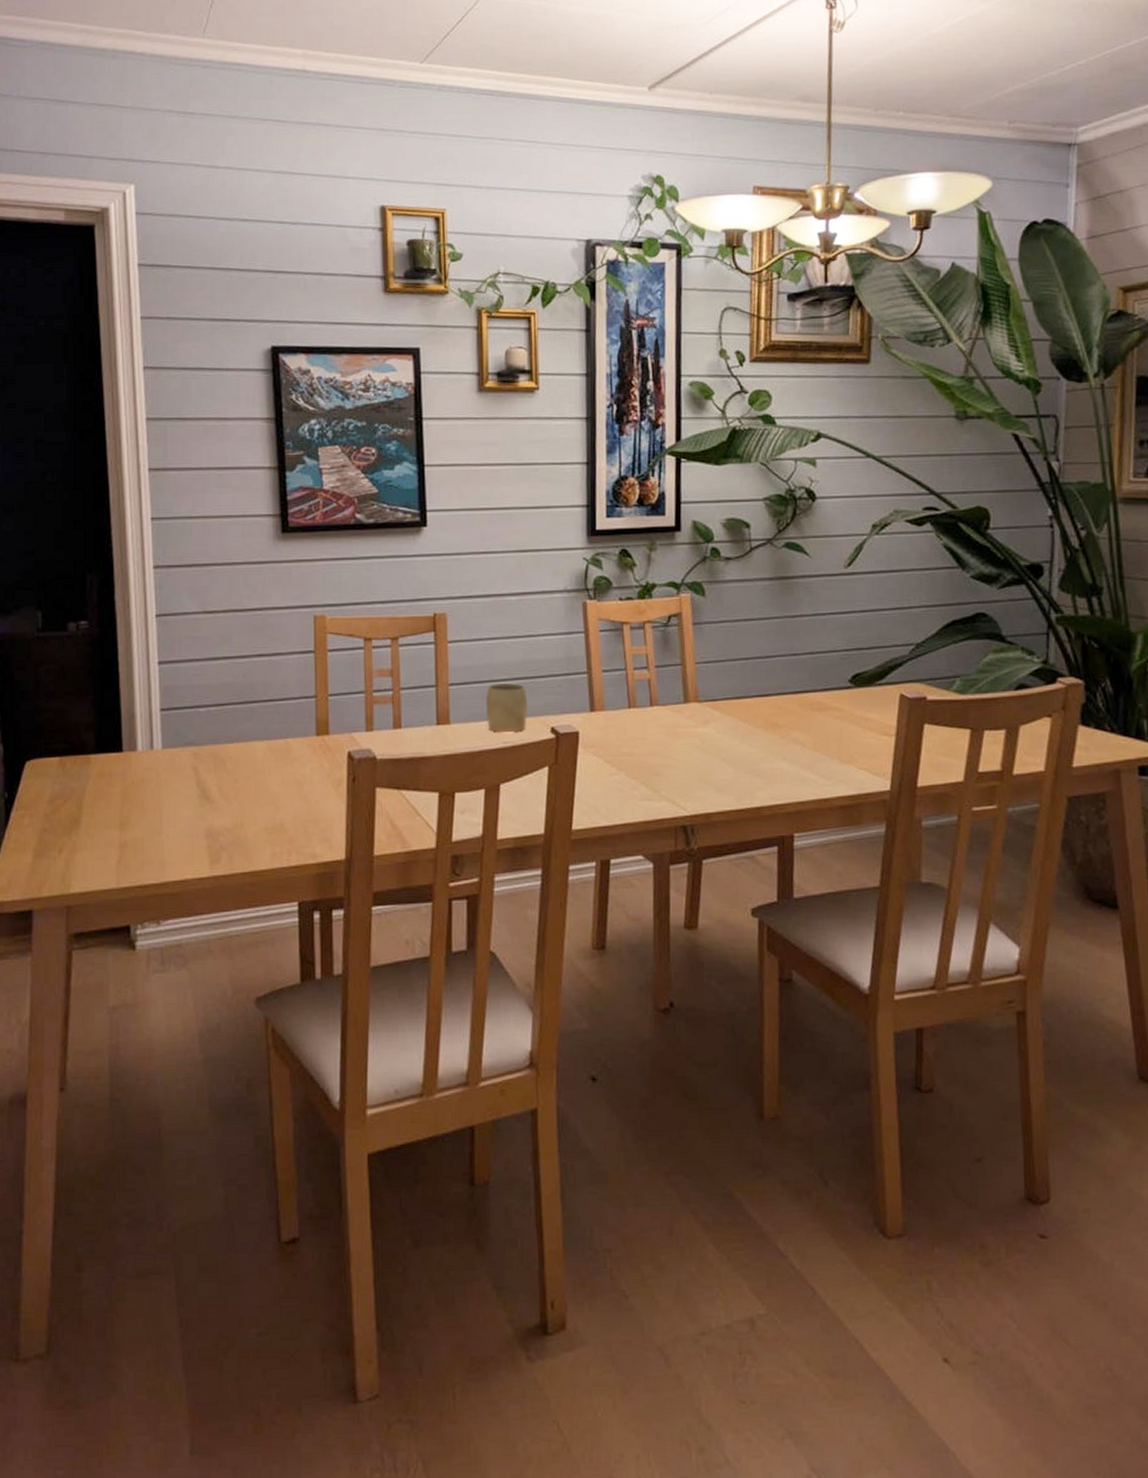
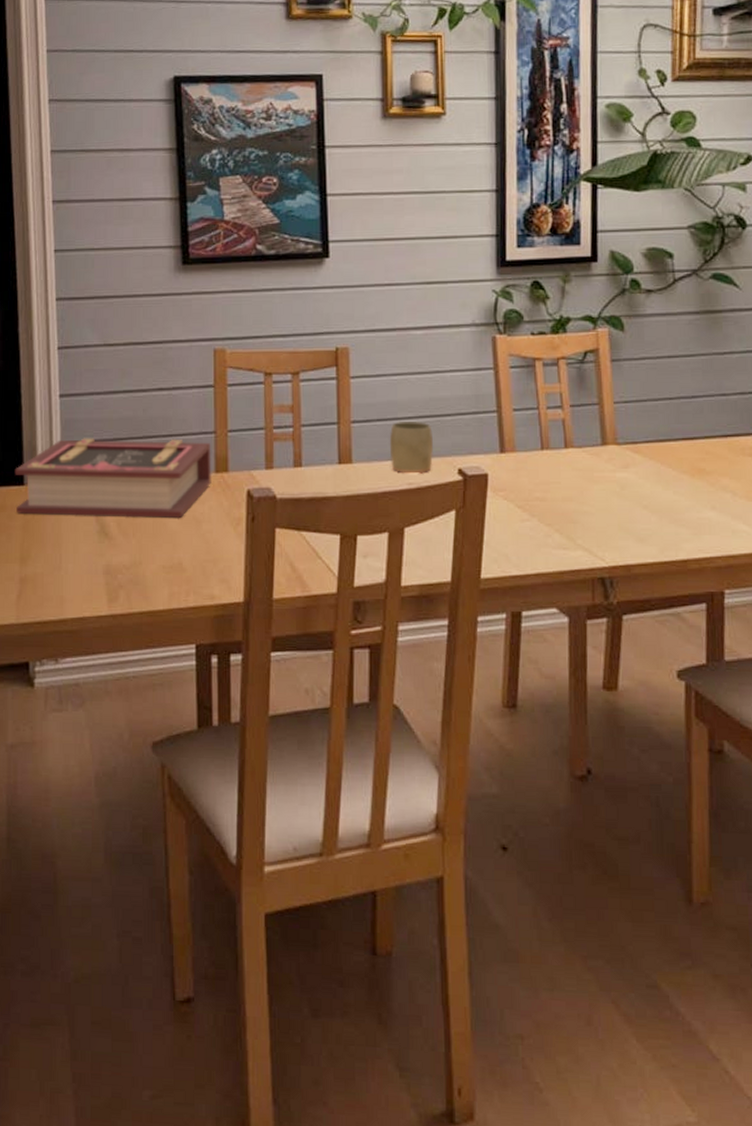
book: none [113,703,313,781] -> present [14,438,212,519]

